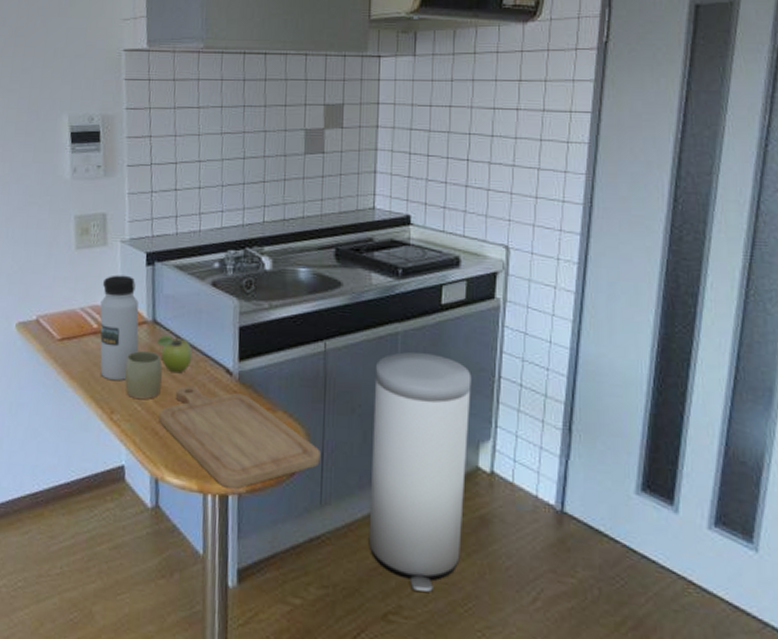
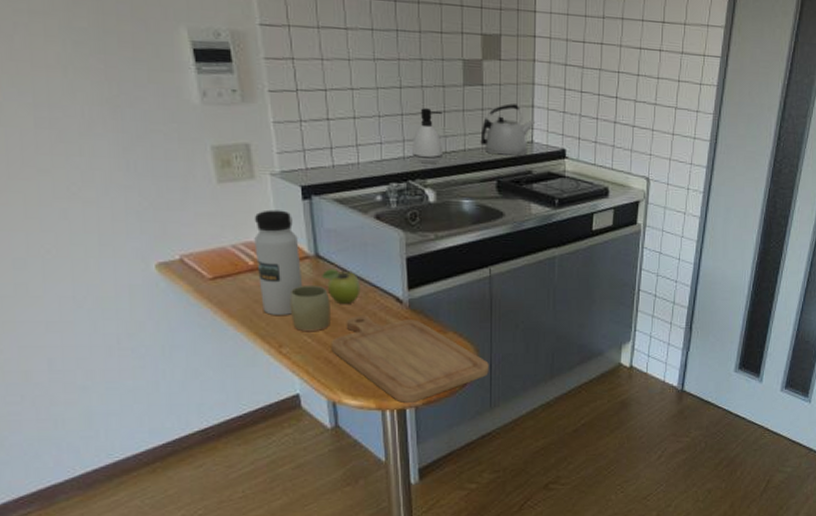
soap dispenser: none [251,177,283,232] -> present [412,108,444,164]
kettle: none [319,170,378,223] -> present [480,103,536,156]
pedal bin: present [368,351,472,594] -> none [532,272,617,464]

